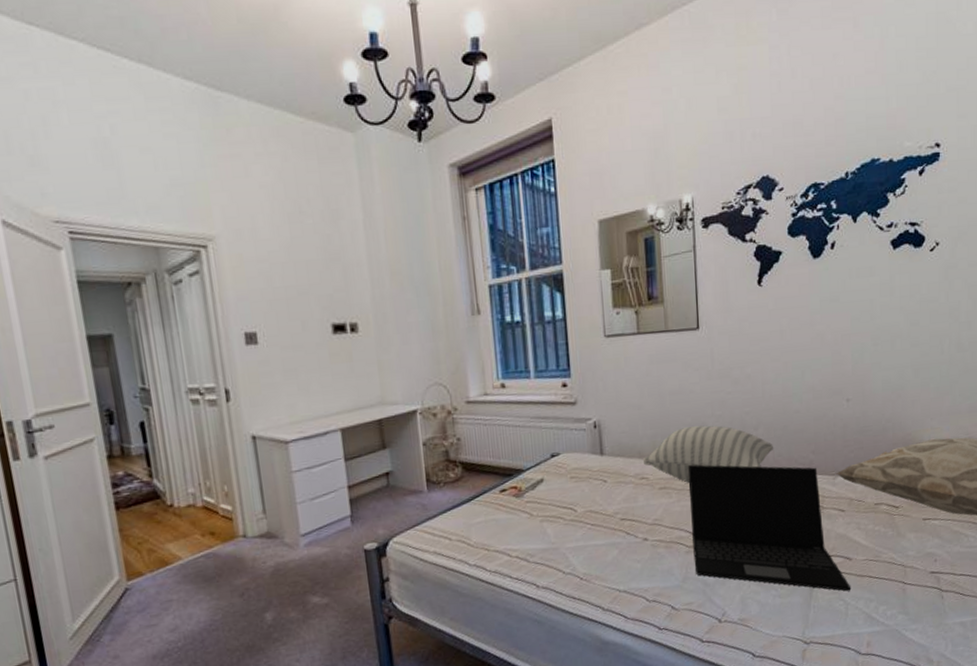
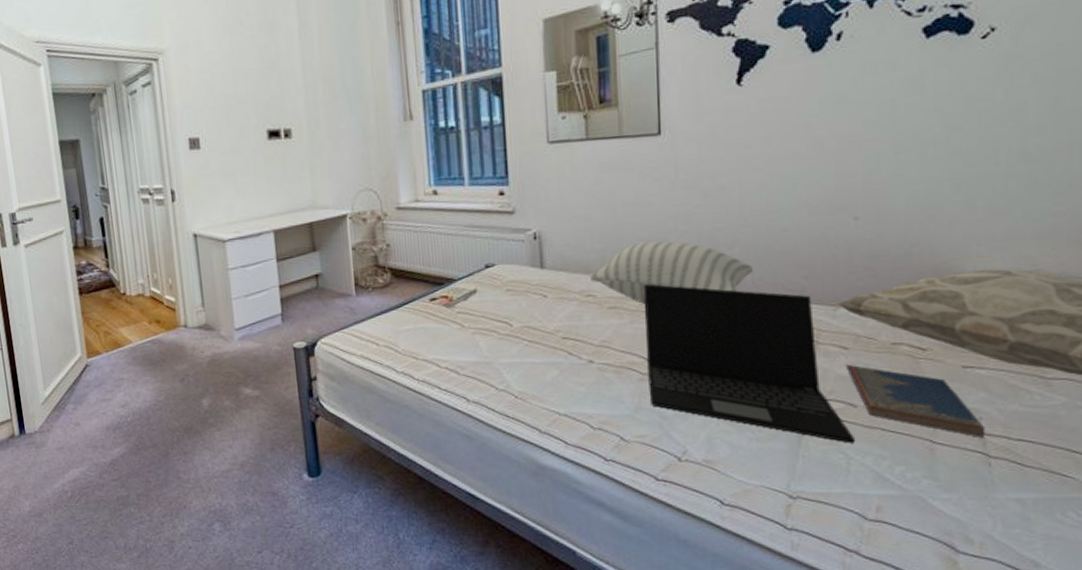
hardcover book: none [842,524,939,576] -> present [845,364,986,438]

